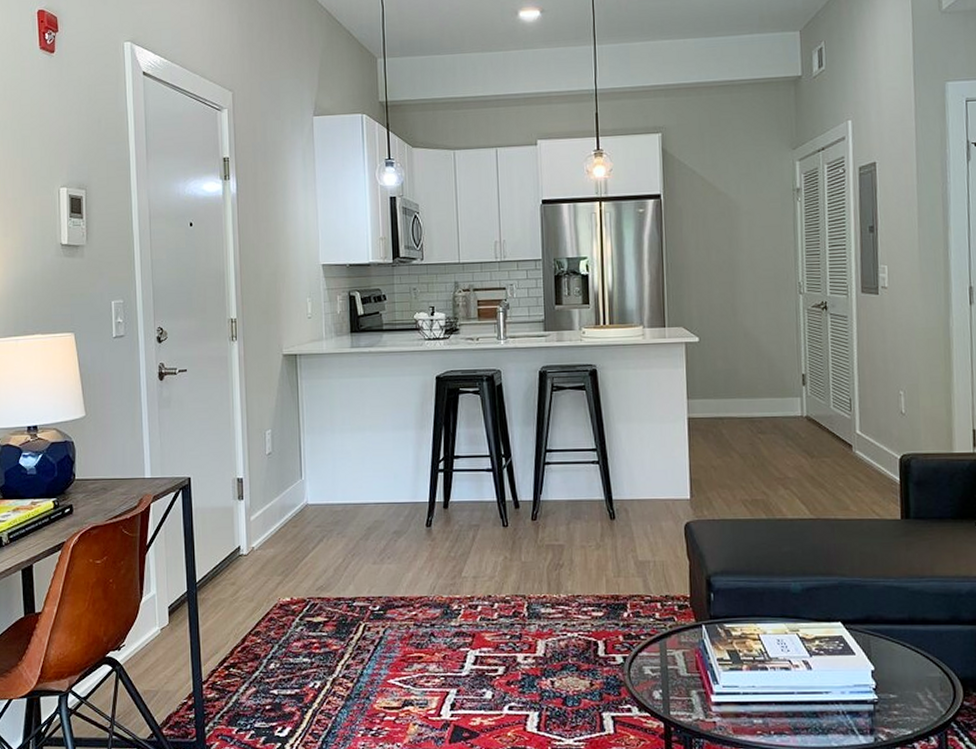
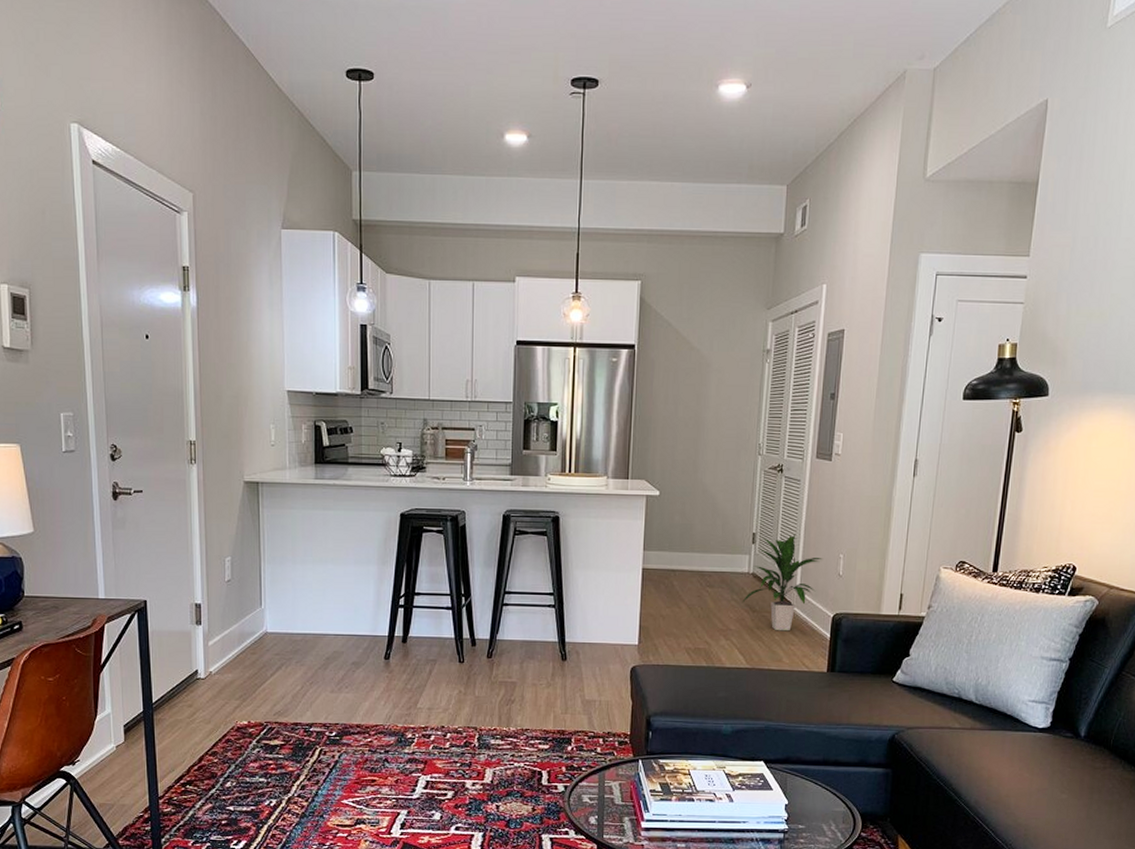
indoor plant: none [798,372,883,477] -> present [742,534,824,631]

